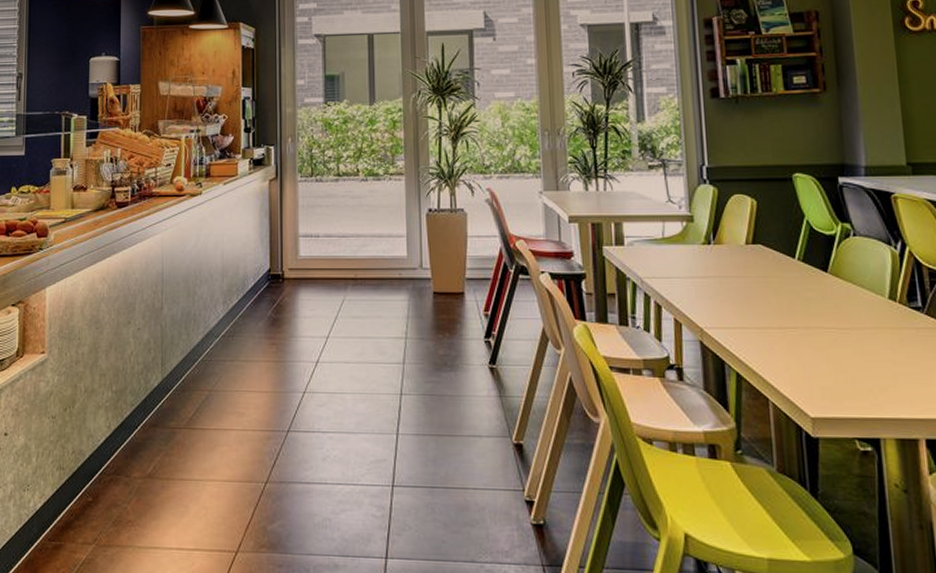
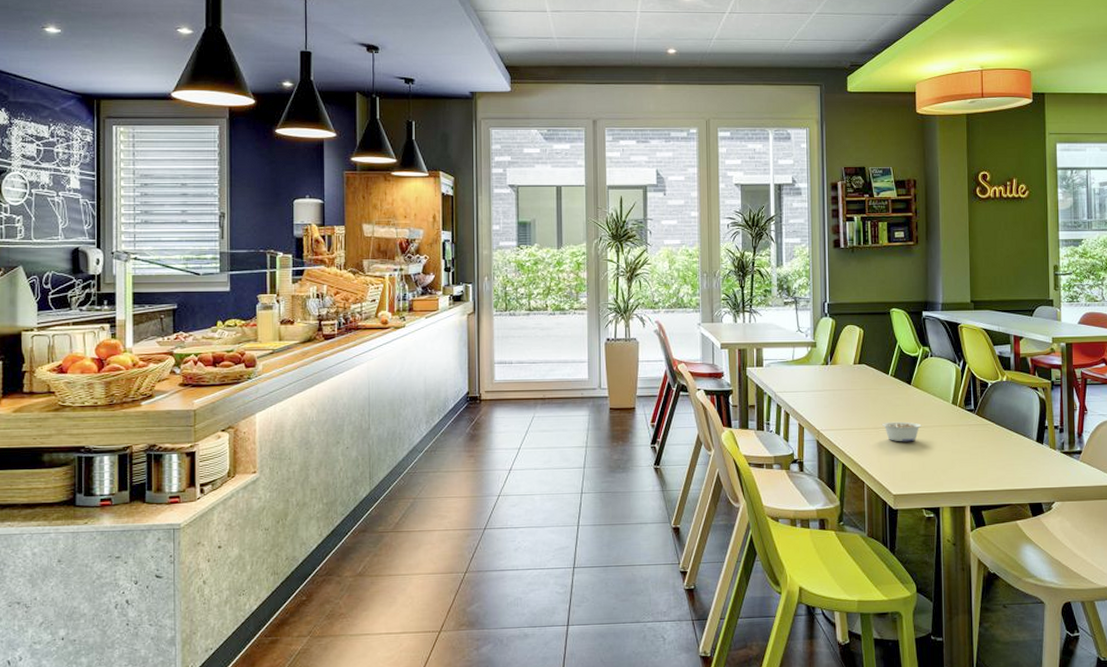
legume: none [790,320,847,348] -> present [882,421,922,442]

